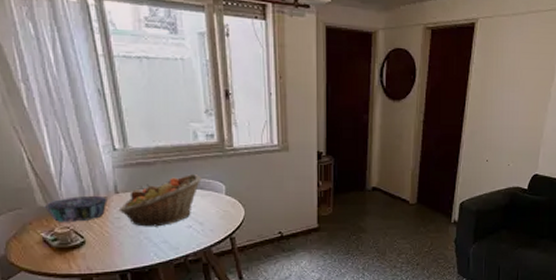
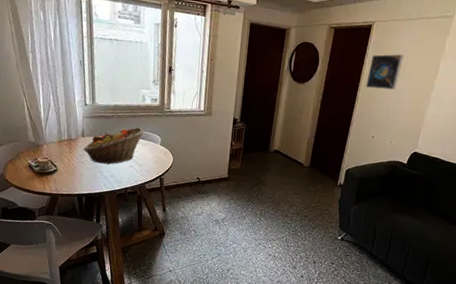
decorative bowl: present [44,195,108,222] -> none [33,136,76,155]
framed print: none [473,57,514,102] -> present [365,54,404,90]

